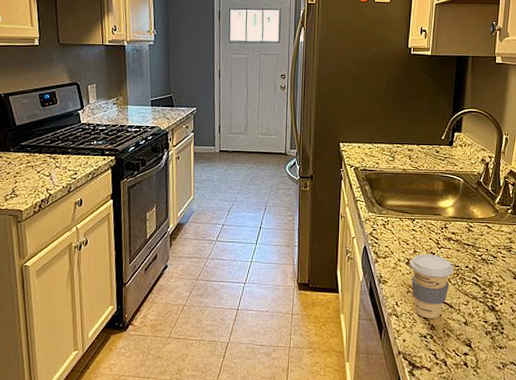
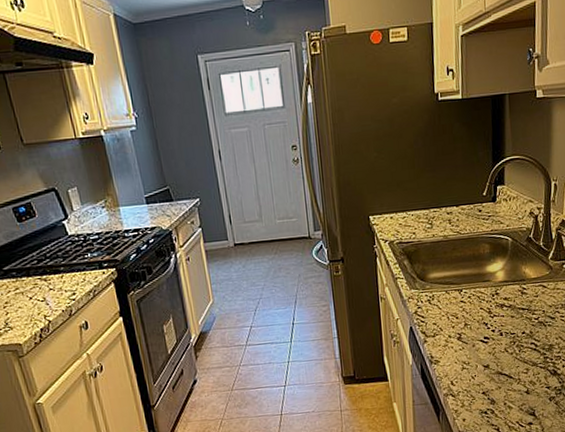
coffee cup: present [410,254,454,319] -> none [461,324,510,394]

